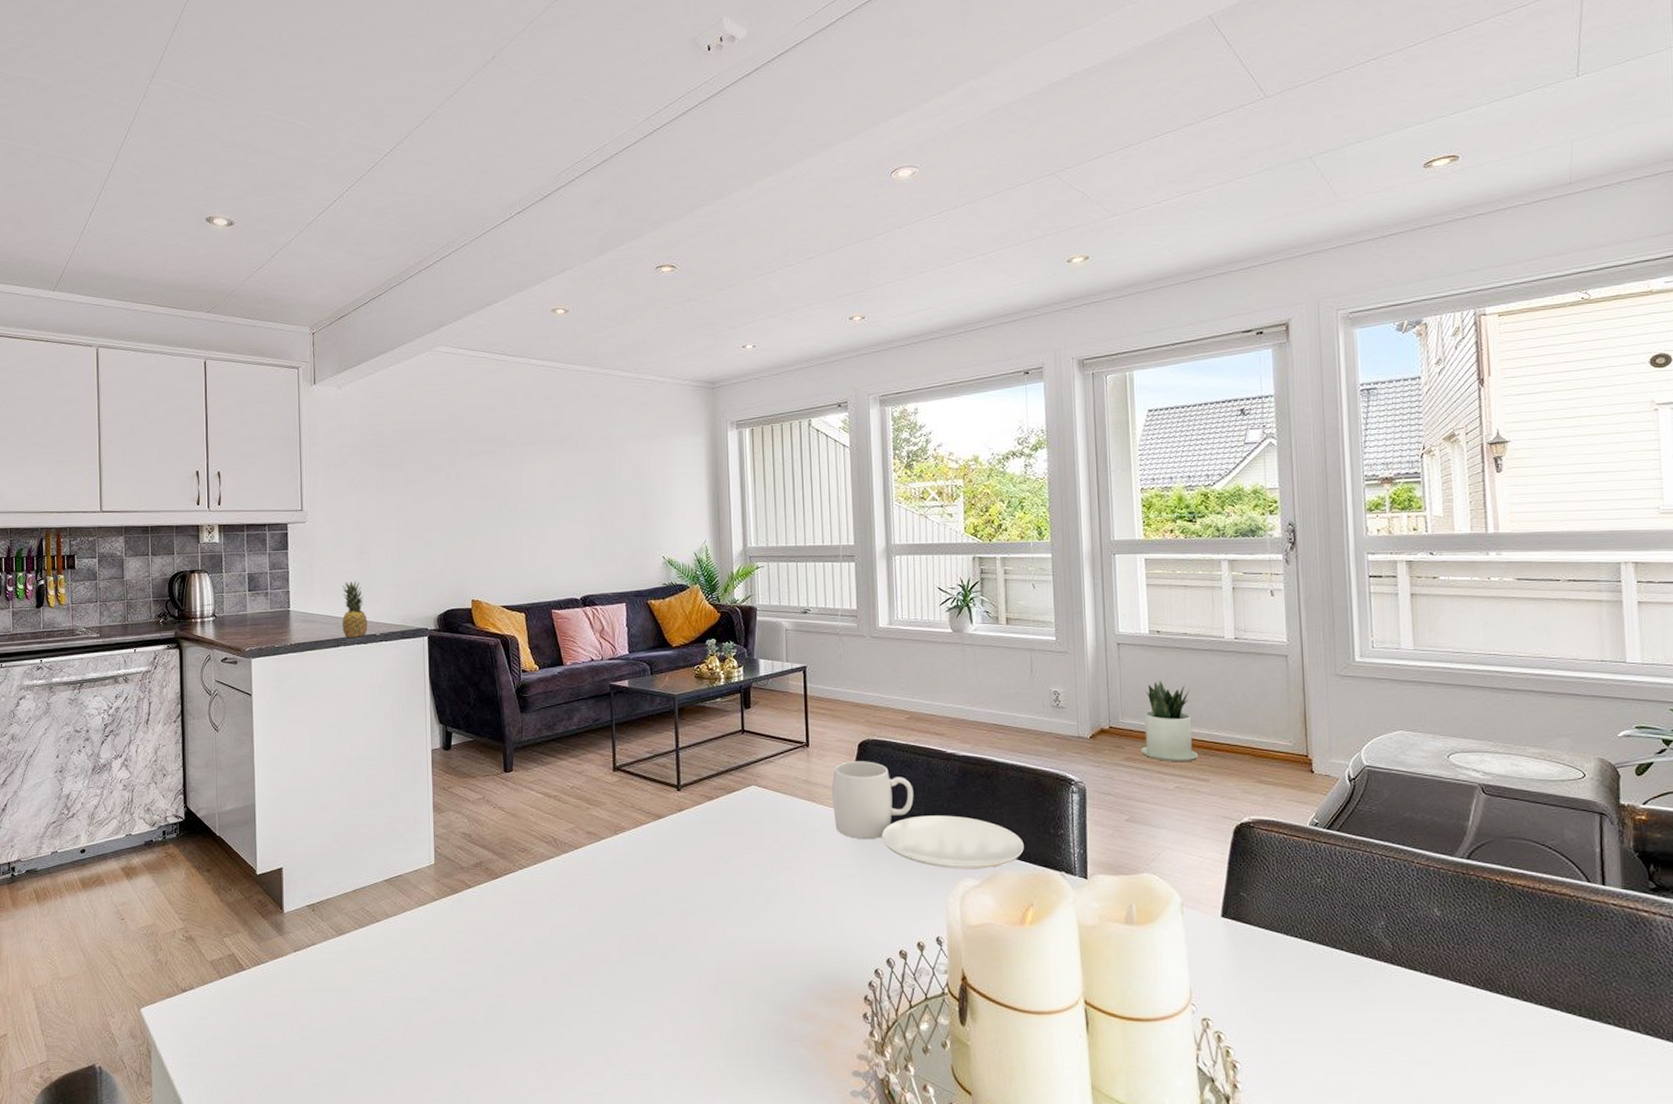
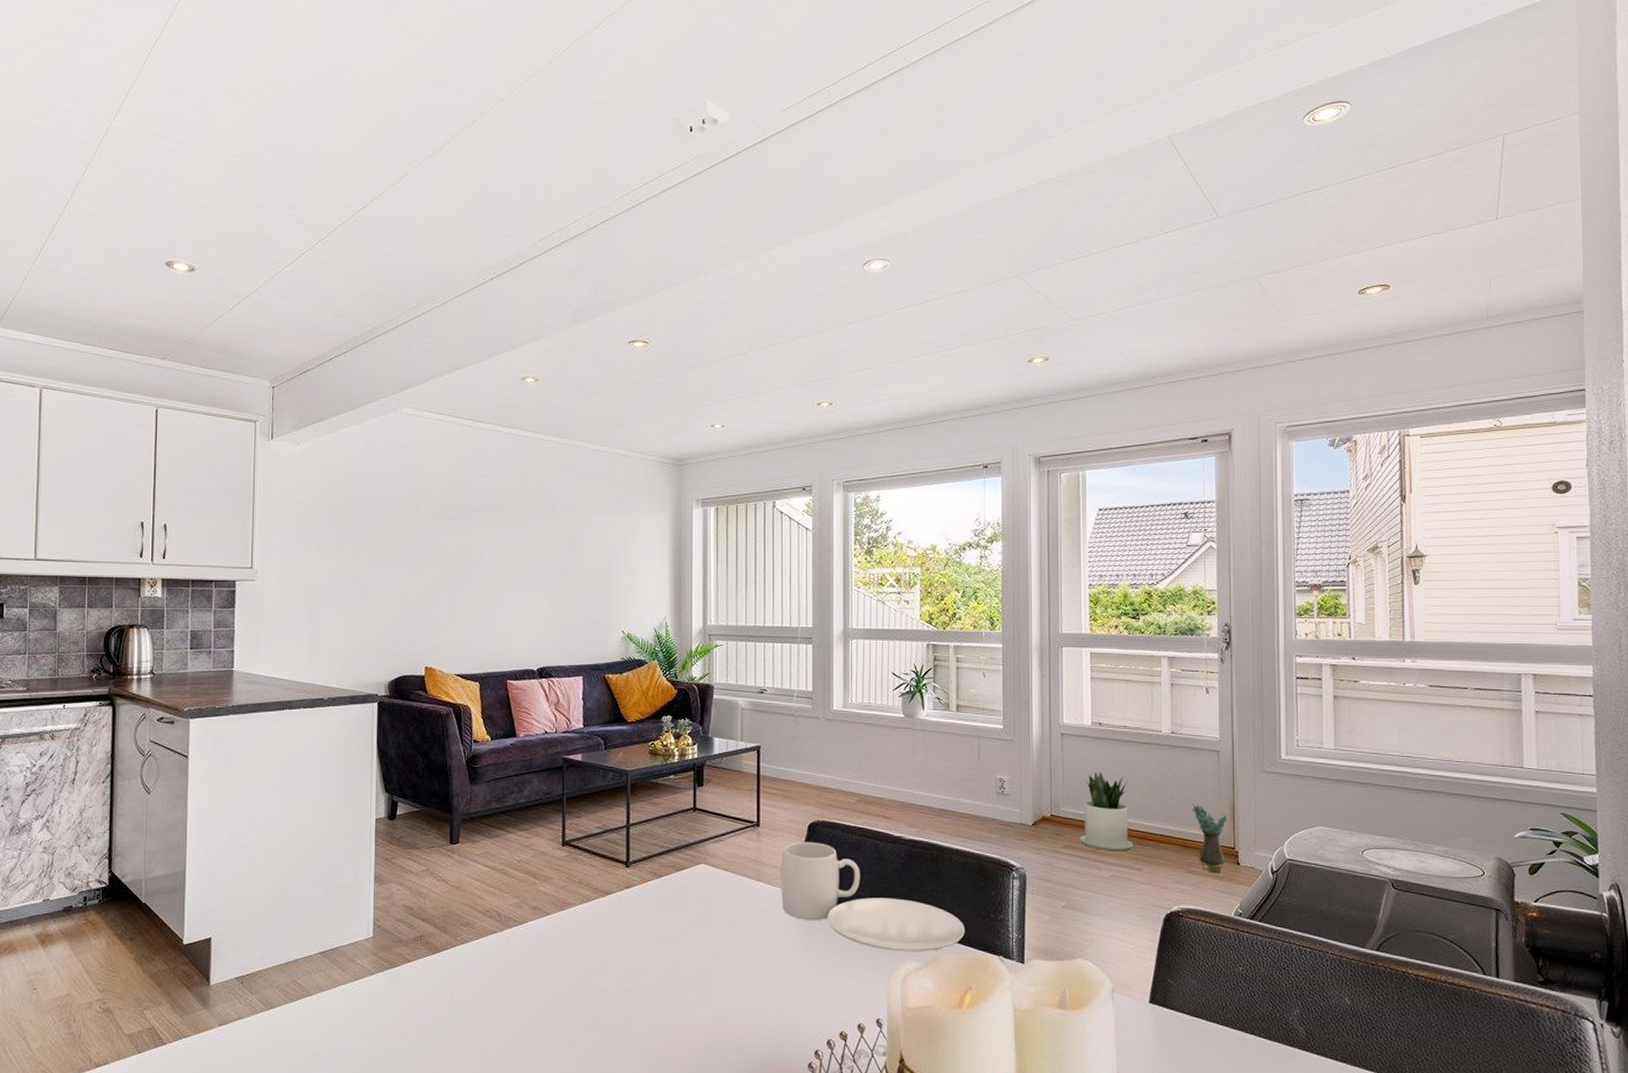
fruit: present [342,580,368,639] -> none [288,642,316,702]
vase: none [1260,711,1299,782] -> present [1192,804,1227,873]

